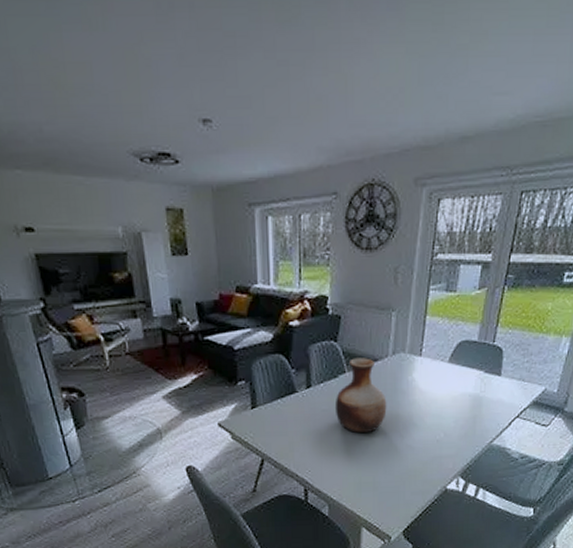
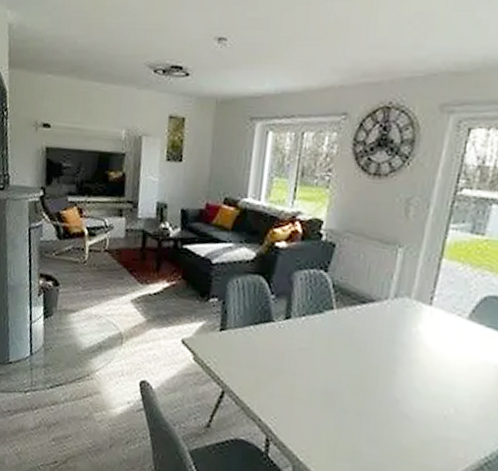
vase: present [334,358,387,434] -> none [315,294,381,388]

